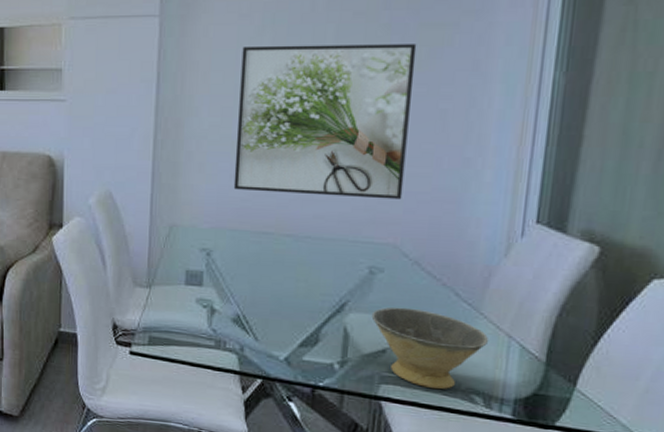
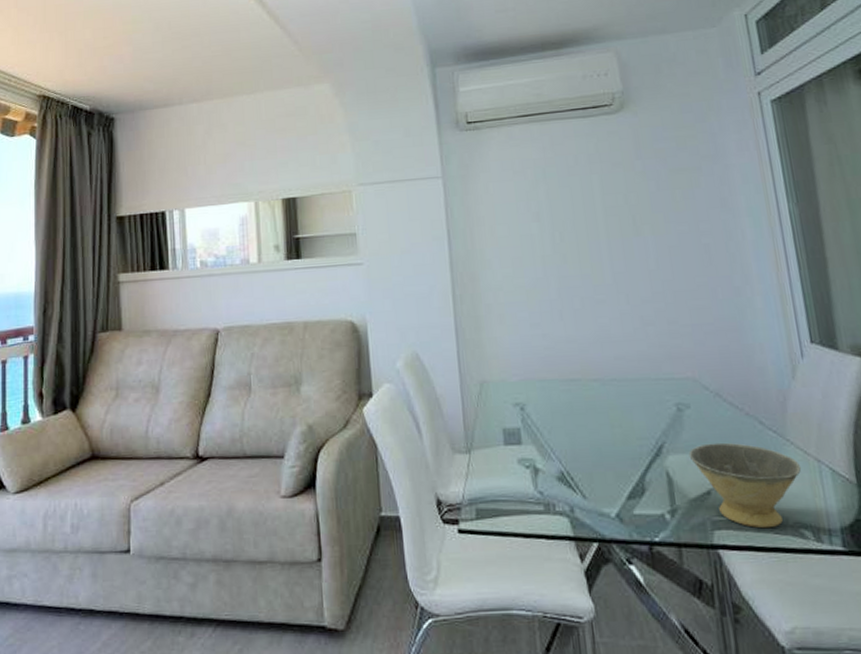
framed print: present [233,44,417,200] -> none [521,187,690,338]

